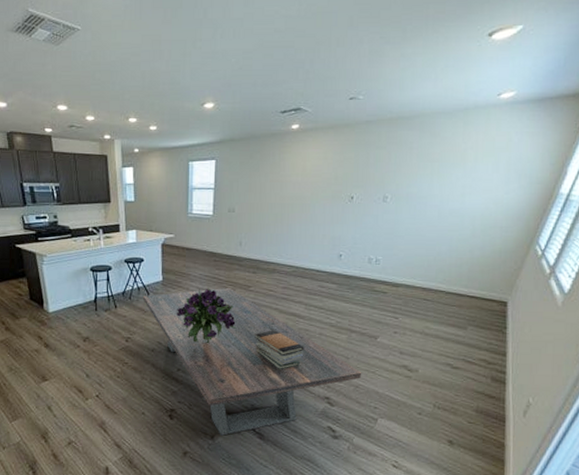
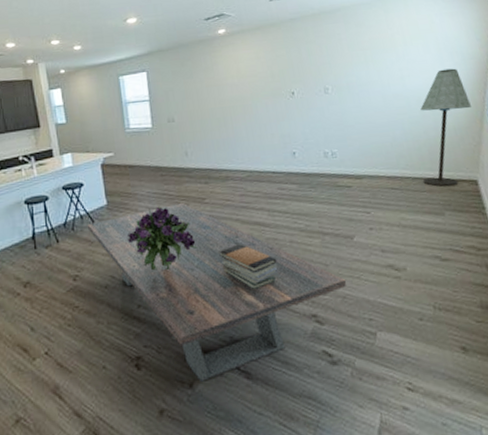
floor lamp: none [455,191,524,305] -> present [420,68,471,187]

